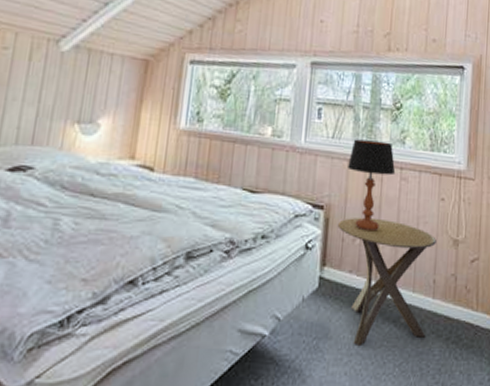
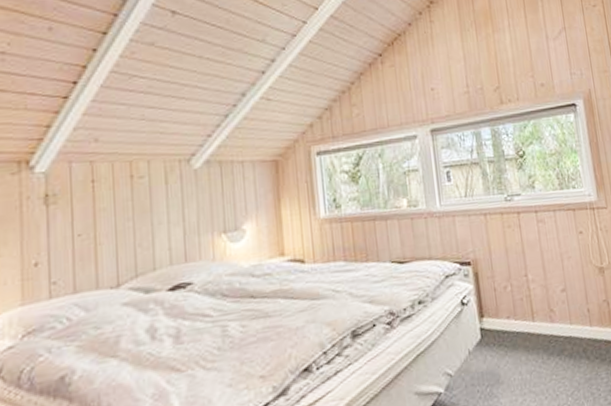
side table: present [337,218,436,347] -> none [487,262,591,386]
table lamp: present [346,139,396,232] -> none [484,189,532,277]

